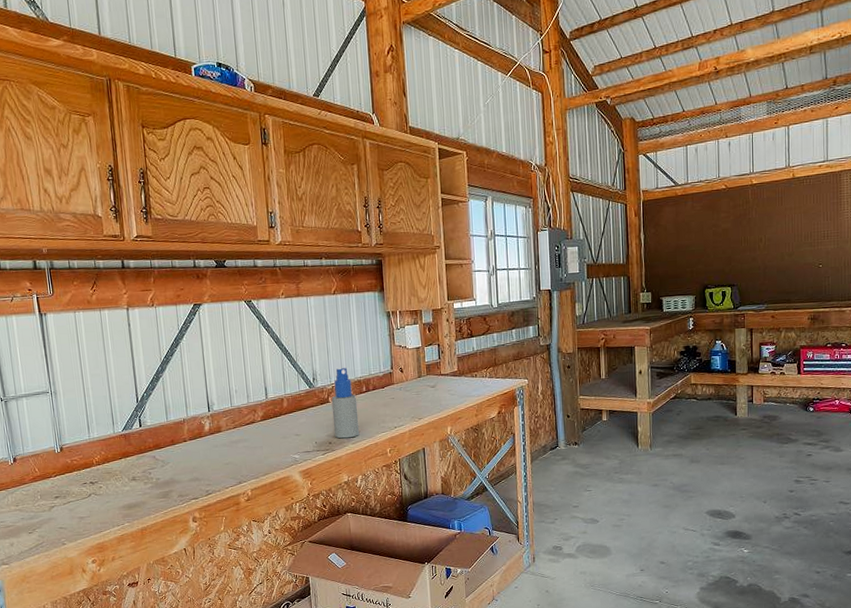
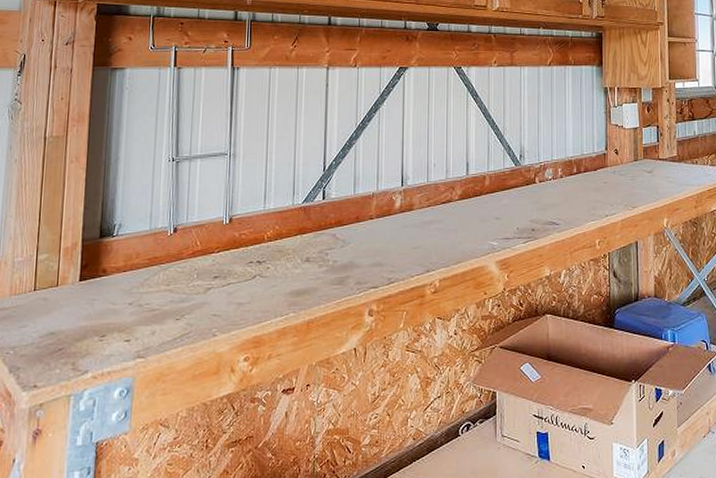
spray bottle: present [331,368,360,439] -> none [538,146,567,225]

